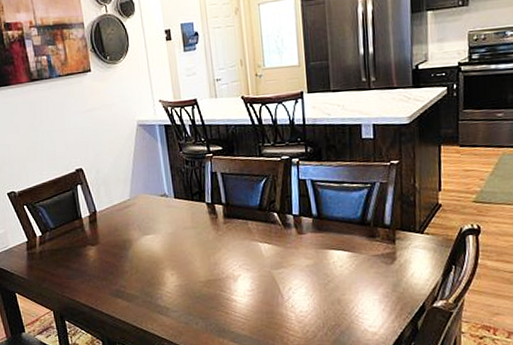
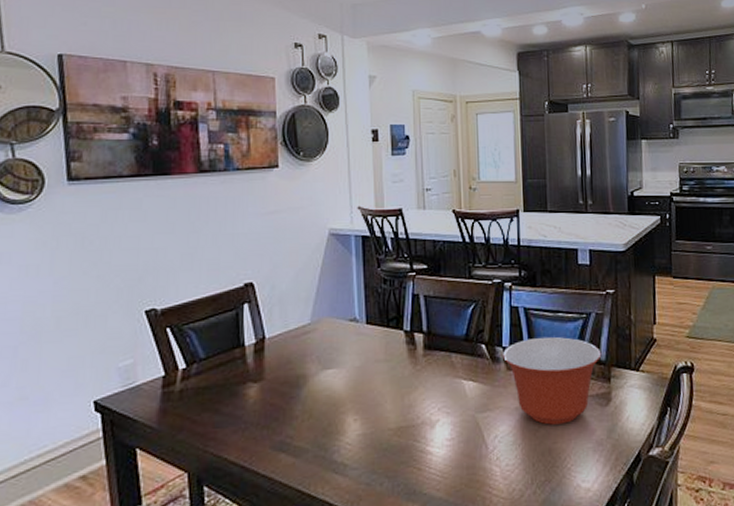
mixing bowl: none [293,205,386,280] -> present [503,336,602,425]

